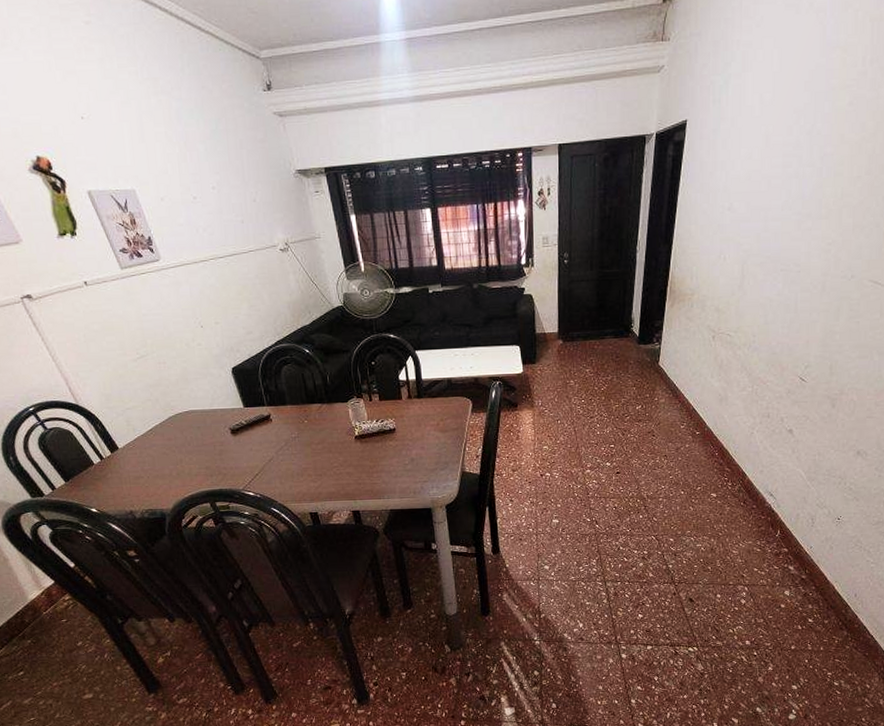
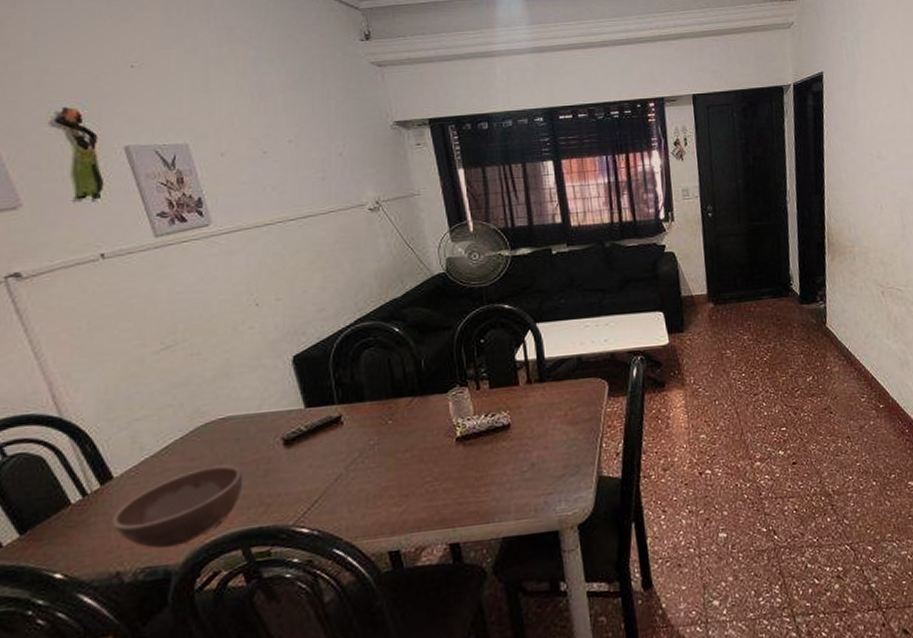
bowl: none [122,445,206,497] -> present [111,465,242,548]

